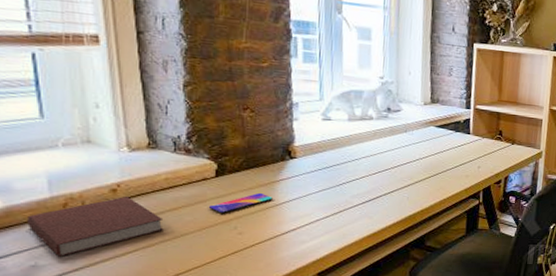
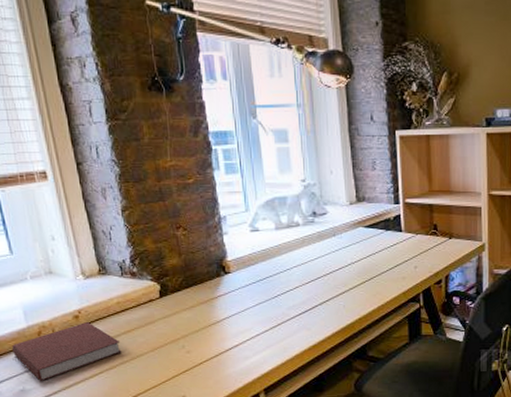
smartphone: present [208,192,273,214] -> none [157,310,213,333]

